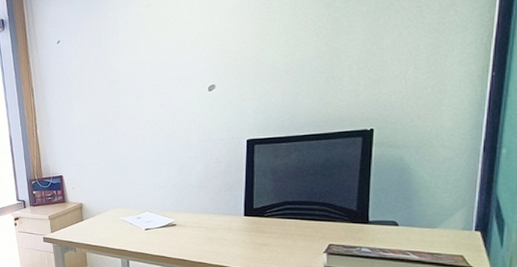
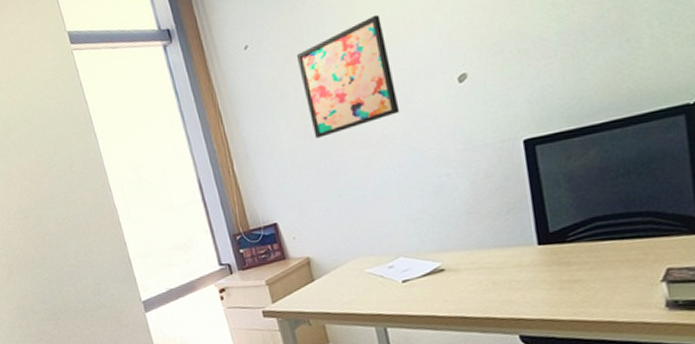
wall art: none [94,31,163,117] -> present [296,14,400,138]

